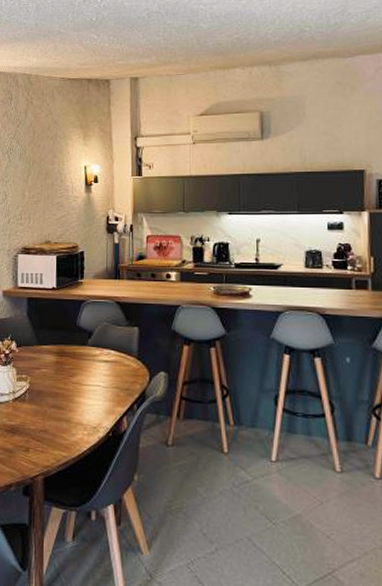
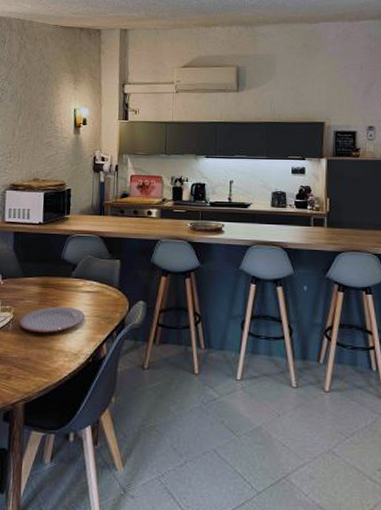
plate: none [36,376,104,404] -> present [19,306,86,333]

